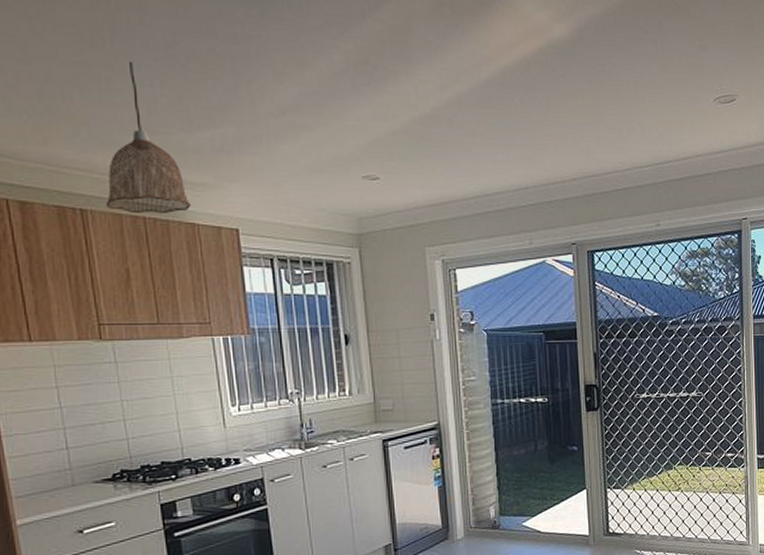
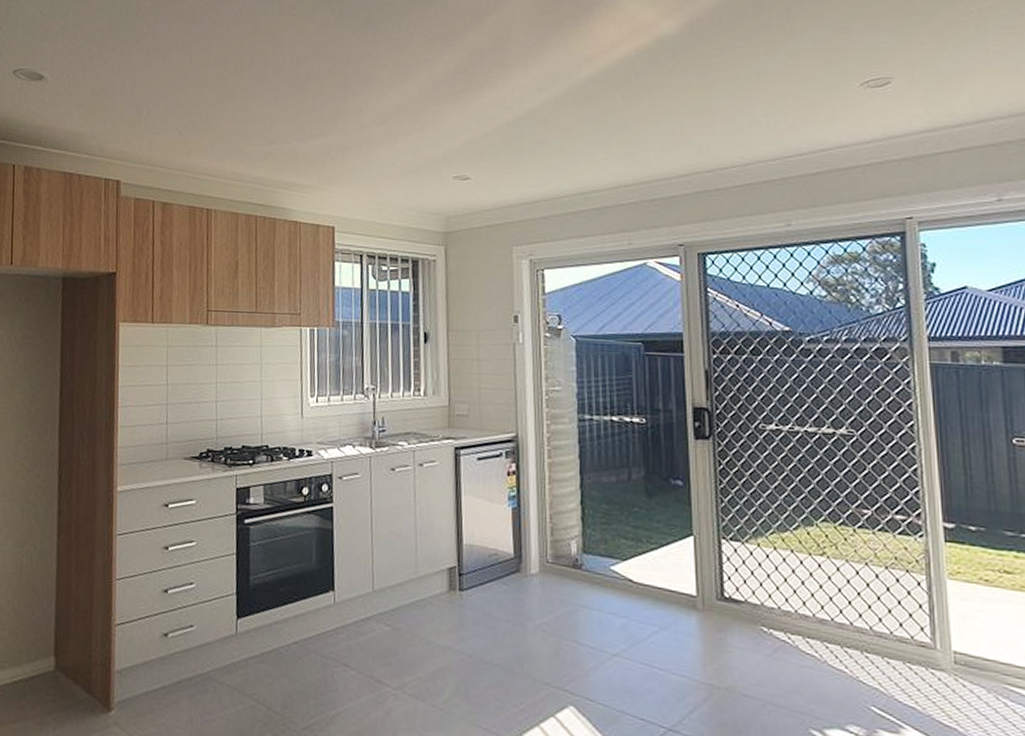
pendant lamp: present [105,61,192,213] -> none [227,84,297,212]

